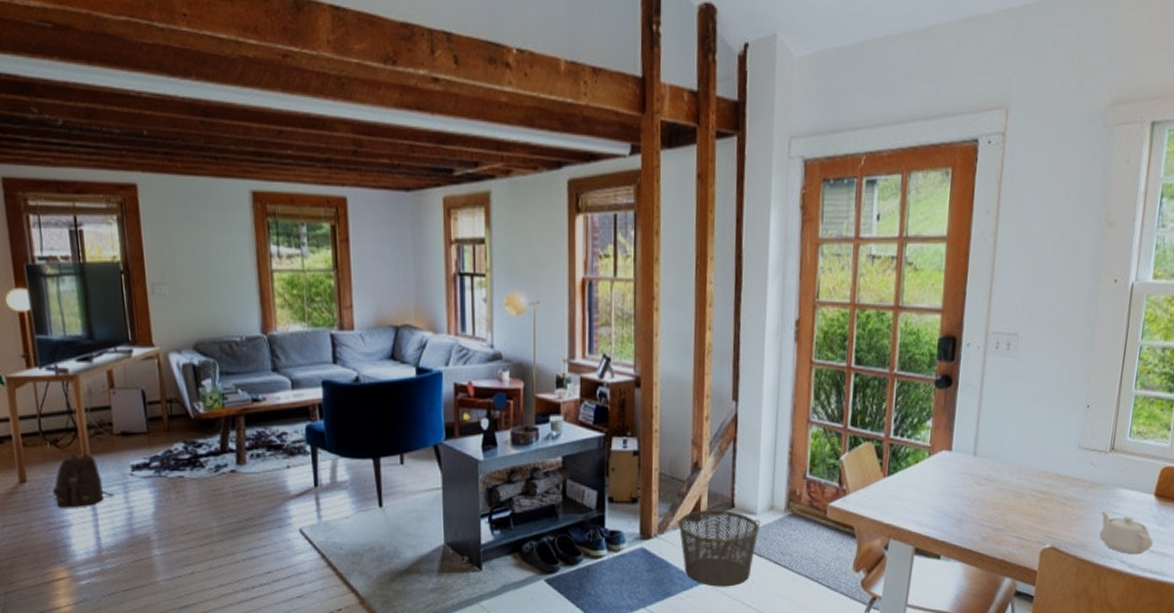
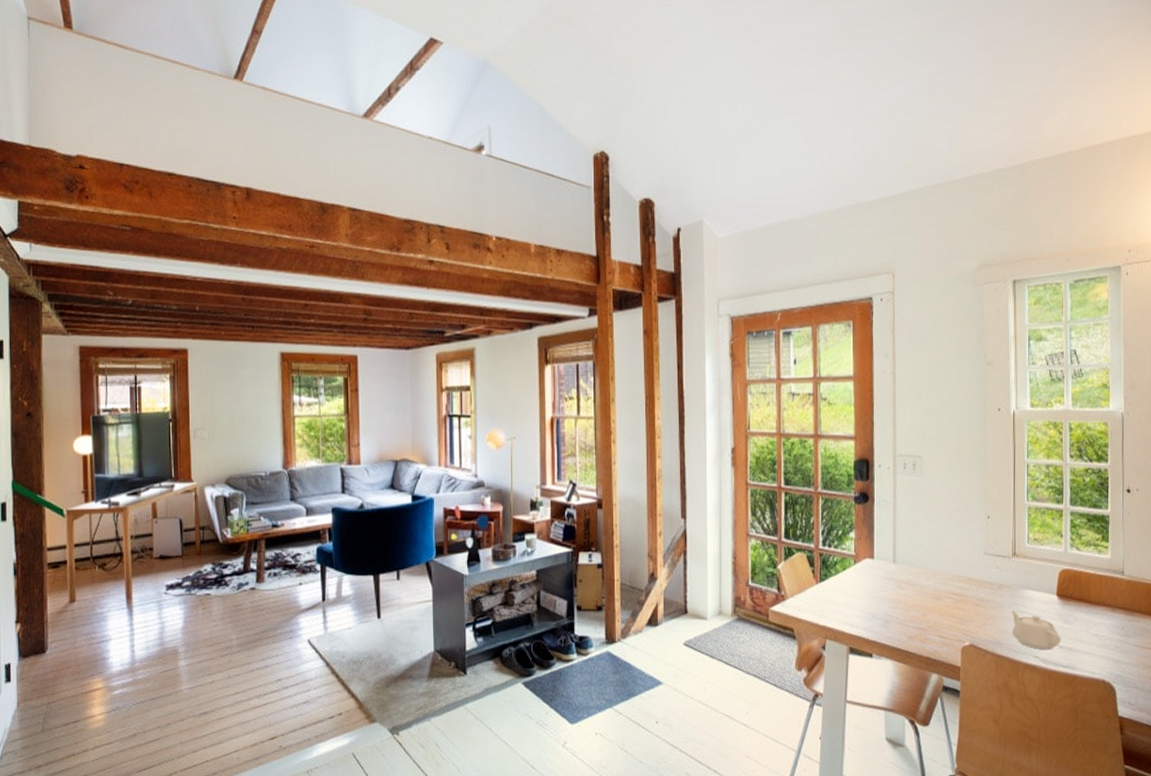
backpack: present [52,451,114,508] -> none [96,573,150,624]
basket: present [677,509,761,587] -> none [638,615,711,687]

